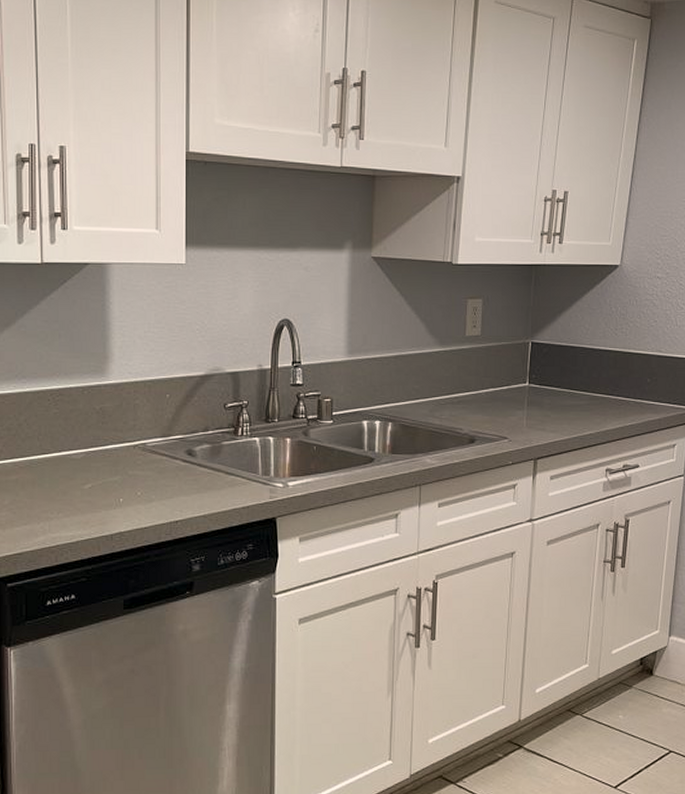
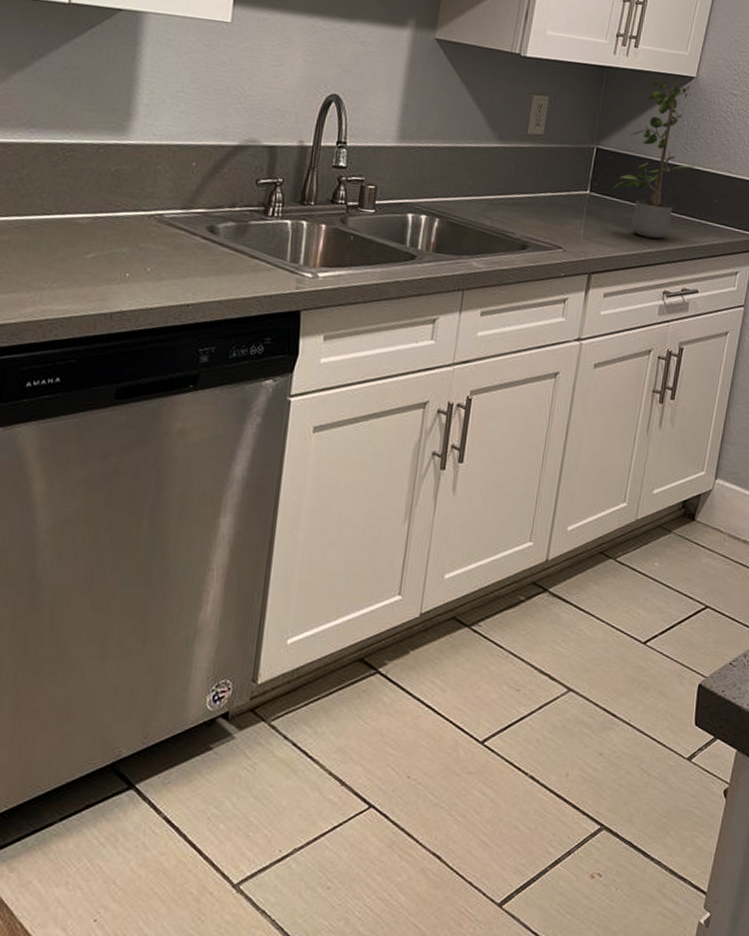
potted plant: none [548,268,626,421] -> present [611,76,695,239]

